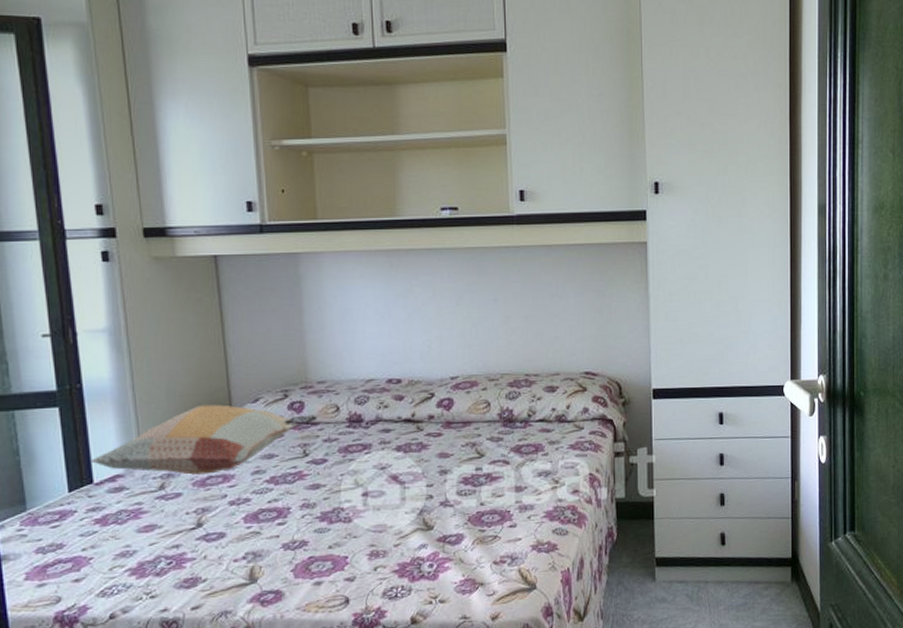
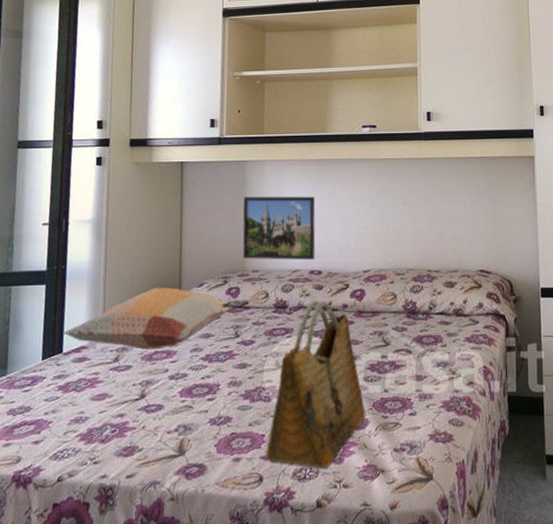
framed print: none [298,293,392,369] -> present [242,196,316,260]
grocery bag: none [350,411,461,586] -> present [265,300,366,468]

